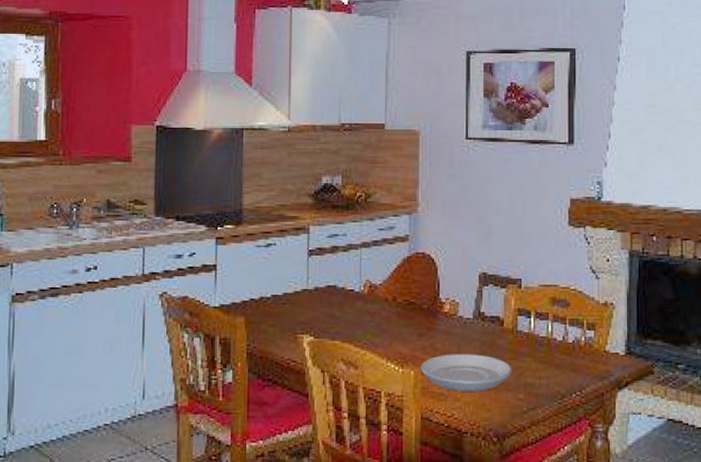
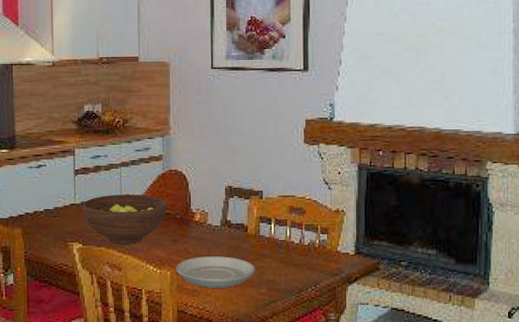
fruit bowl: none [316,280,412,338] -> present [83,194,167,244]

